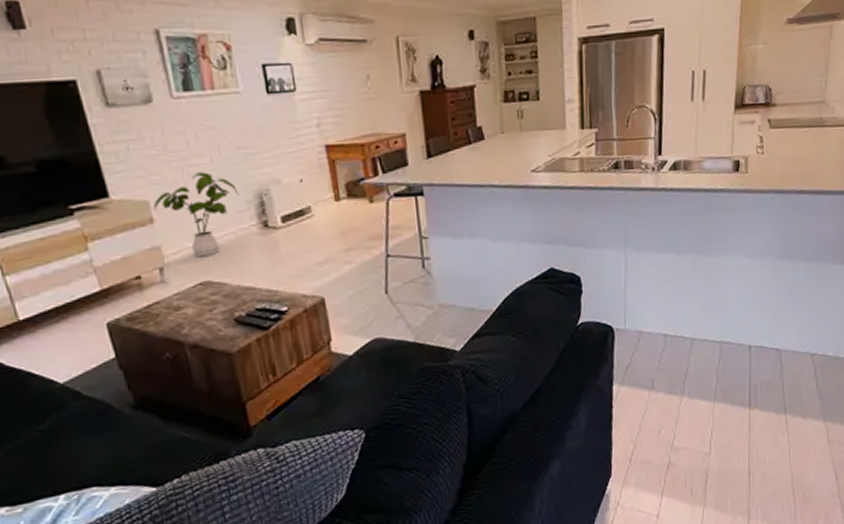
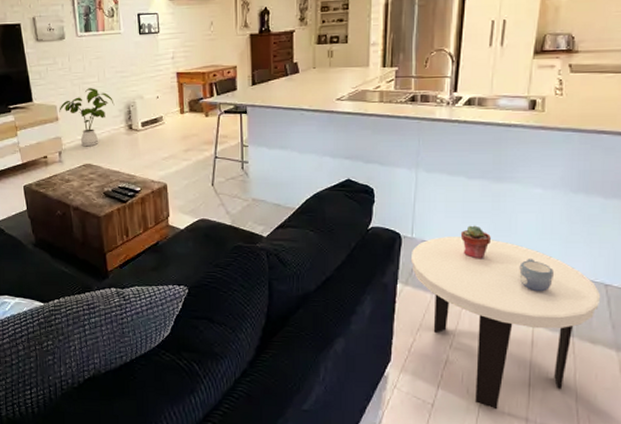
side table: none [625,320,808,507] -> present [410,237,601,410]
potted succulent: none [674,306,704,345] -> present [460,225,491,259]
mug: none [733,336,766,372] -> present [519,259,555,292]

